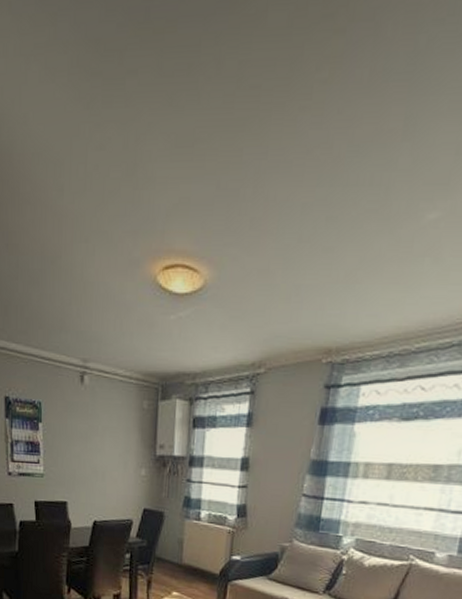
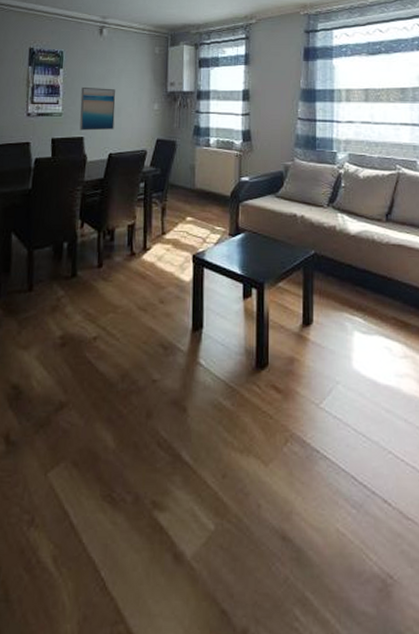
wall art: none [62,445,100,496] -> present [79,86,116,131]

